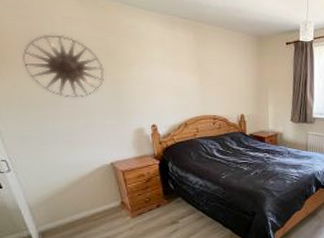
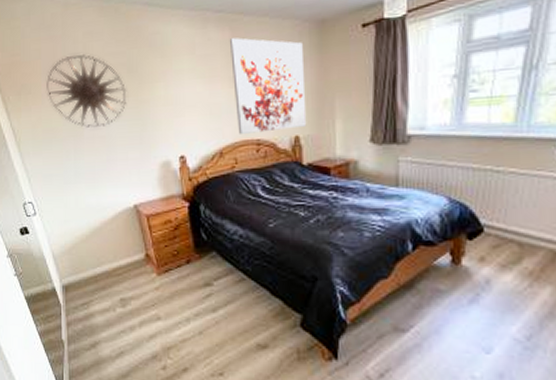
wall art: none [192,40,249,111] -> present [229,37,307,134]

